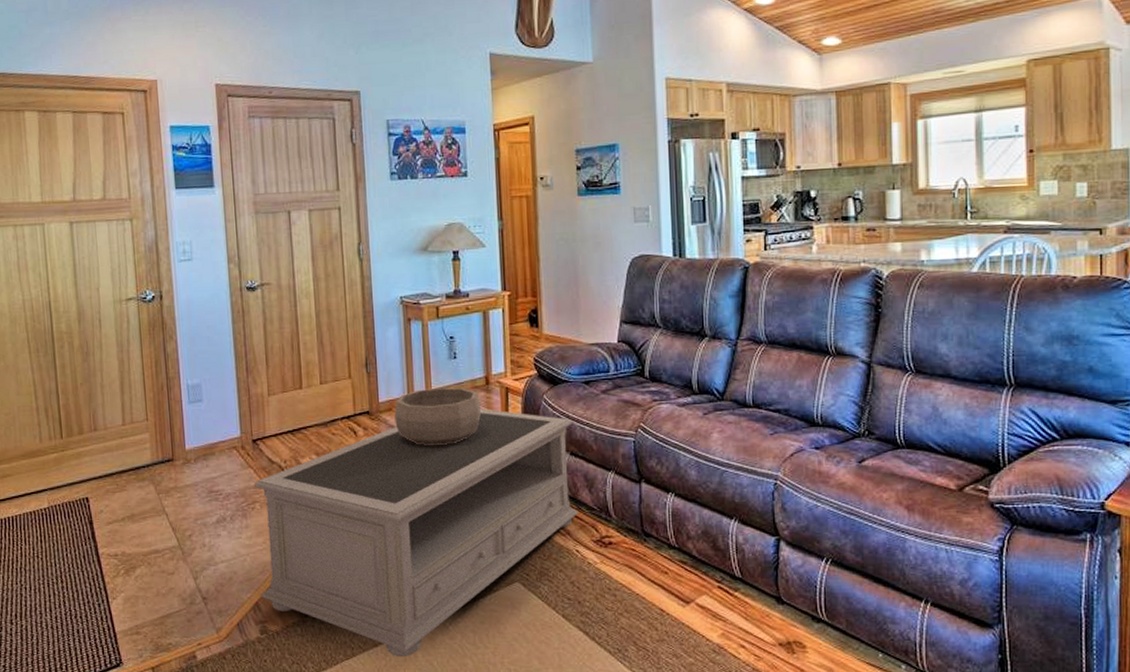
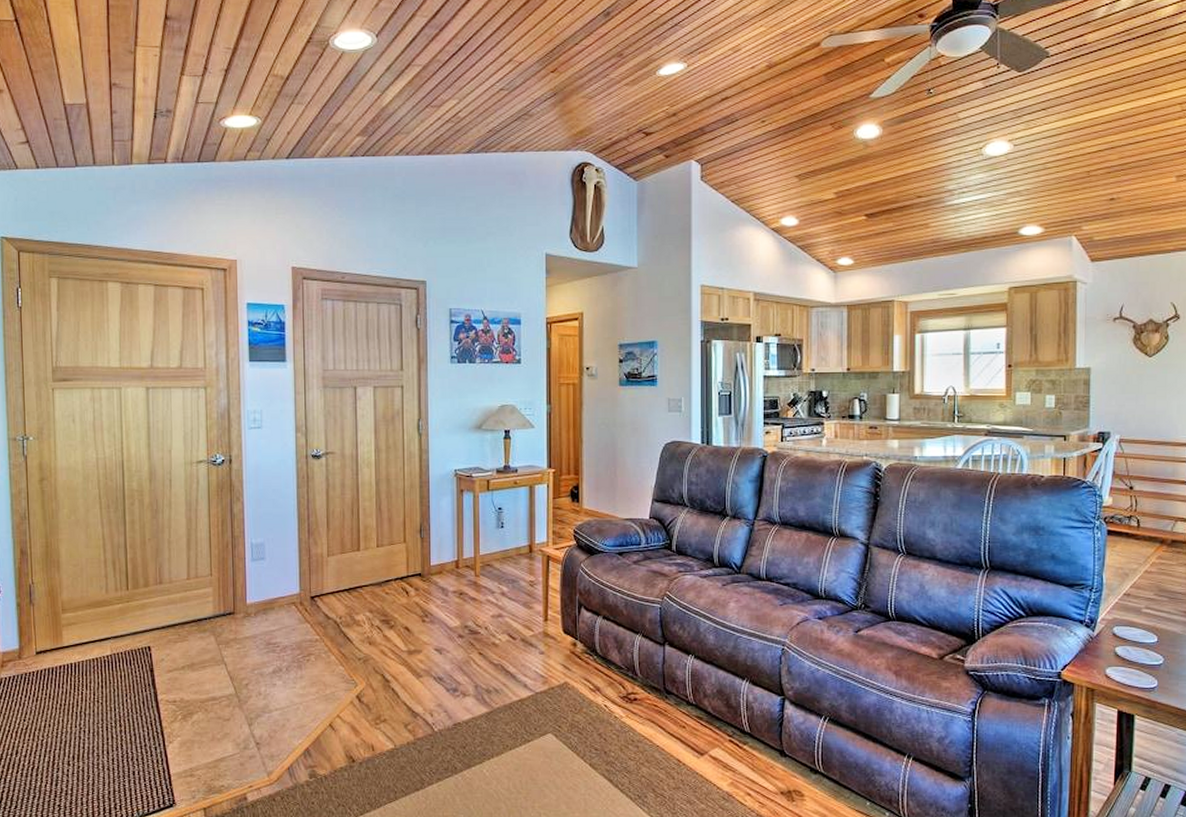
coffee table: present [253,408,578,658] -> none [310,574,608,801]
decorative bowl: present [394,387,481,446] -> none [444,553,524,607]

